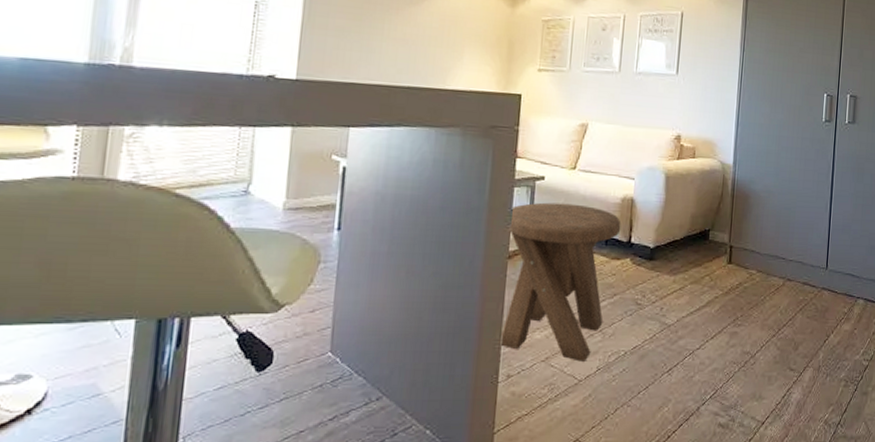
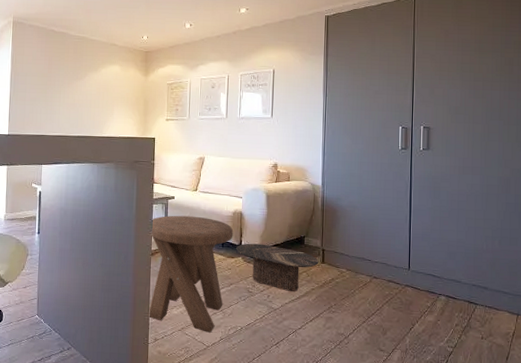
side table: none [623,239,725,301] -> present [236,243,319,291]

